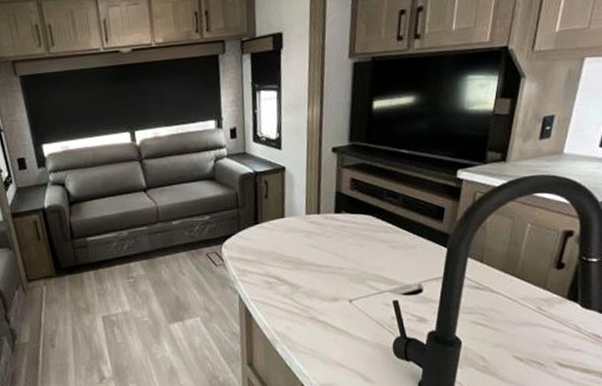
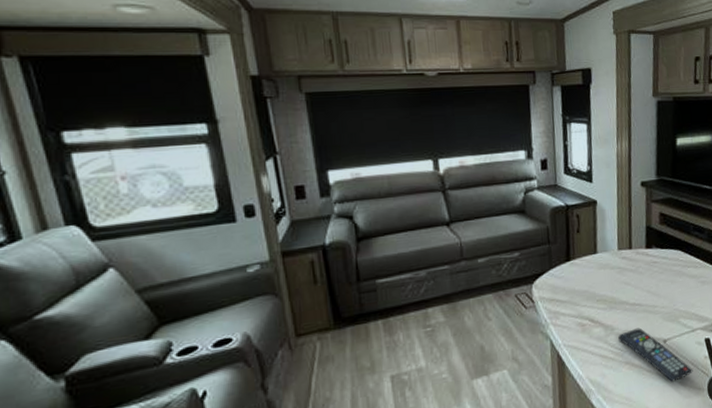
remote control: none [304,287,379,338] -> present [618,328,693,382]

